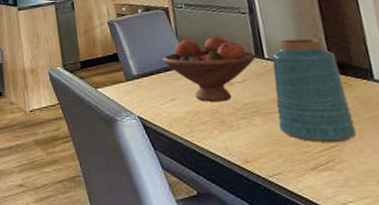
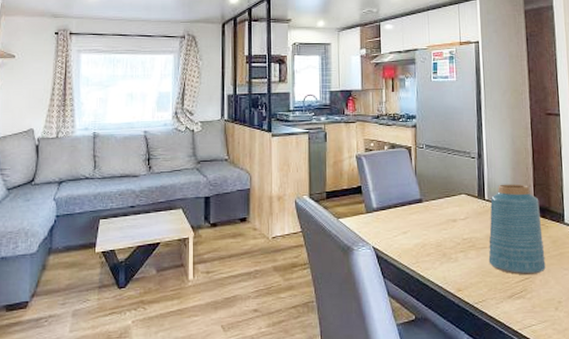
fruit bowl: present [162,36,256,103] -> none [400,176,478,237]

